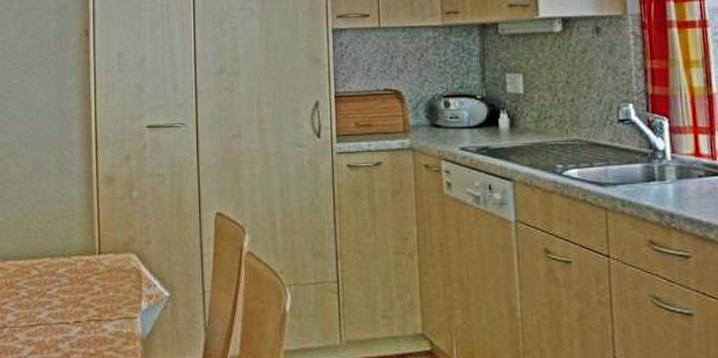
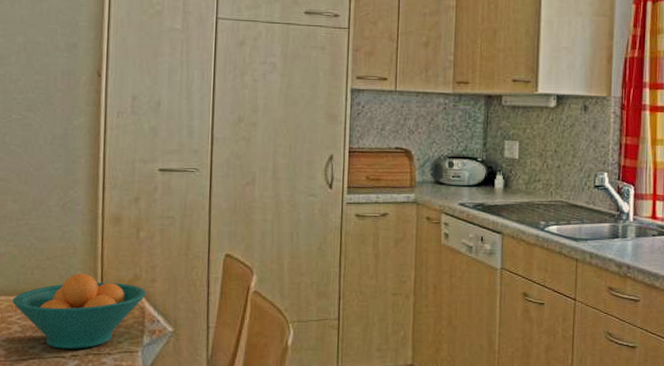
fruit bowl: none [19,236,142,315] -> present [12,274,147,349]

